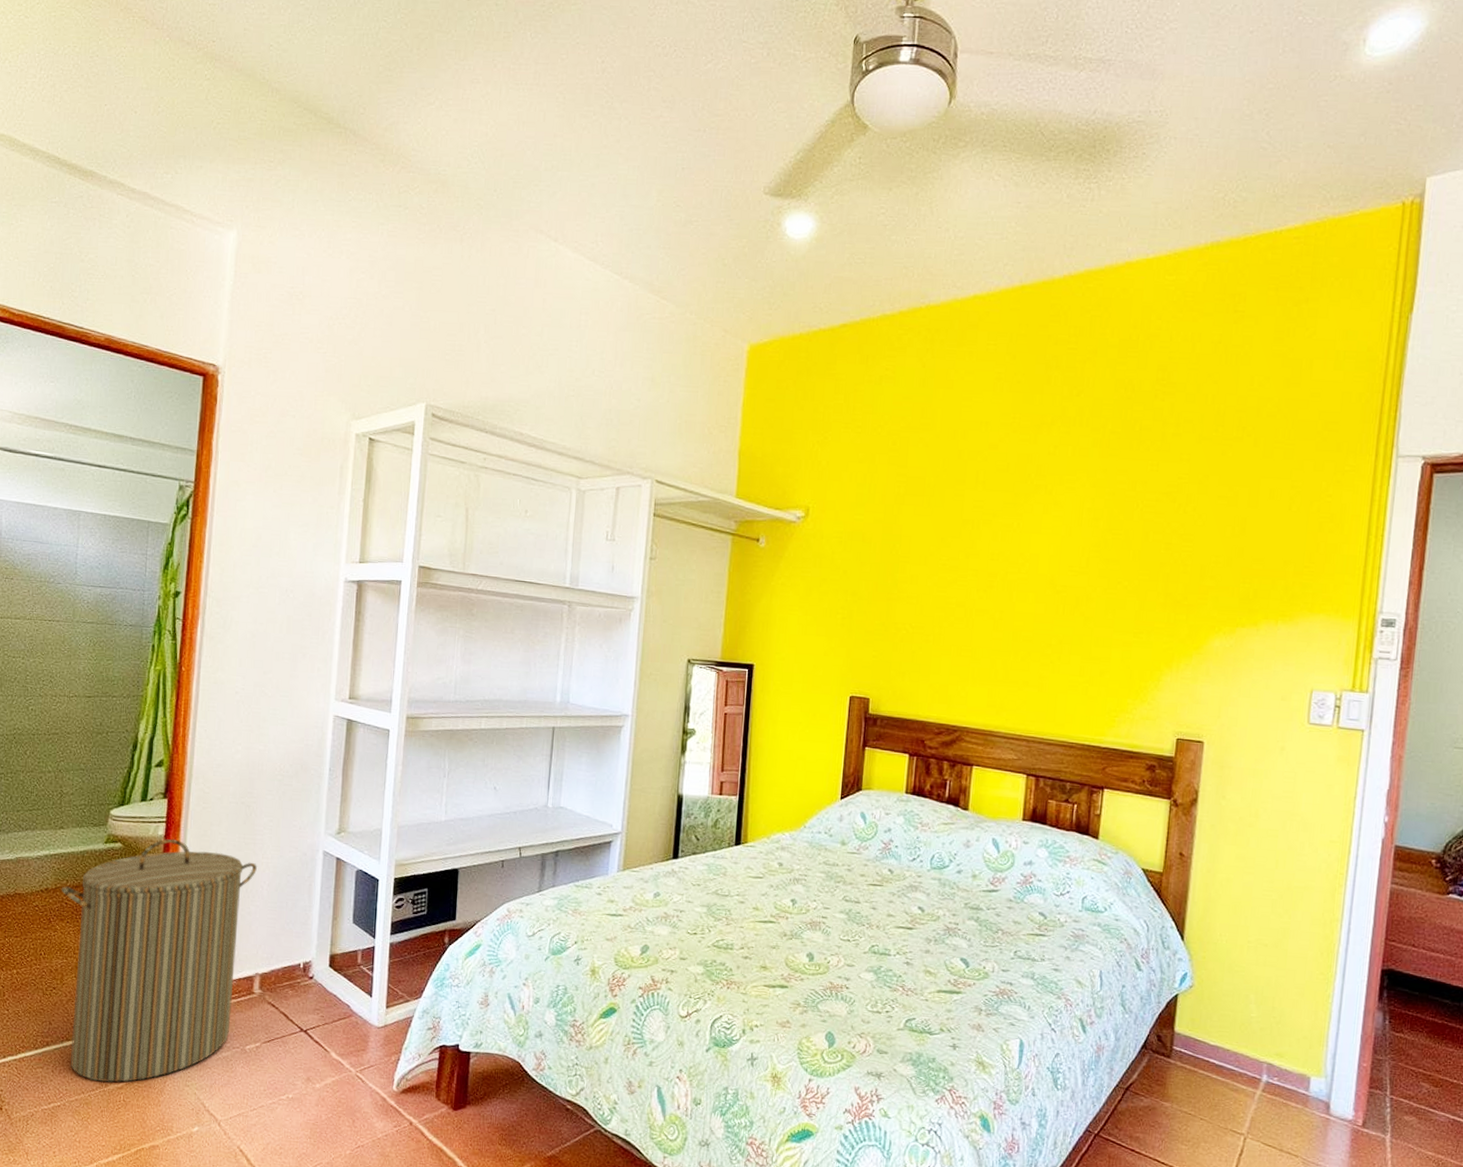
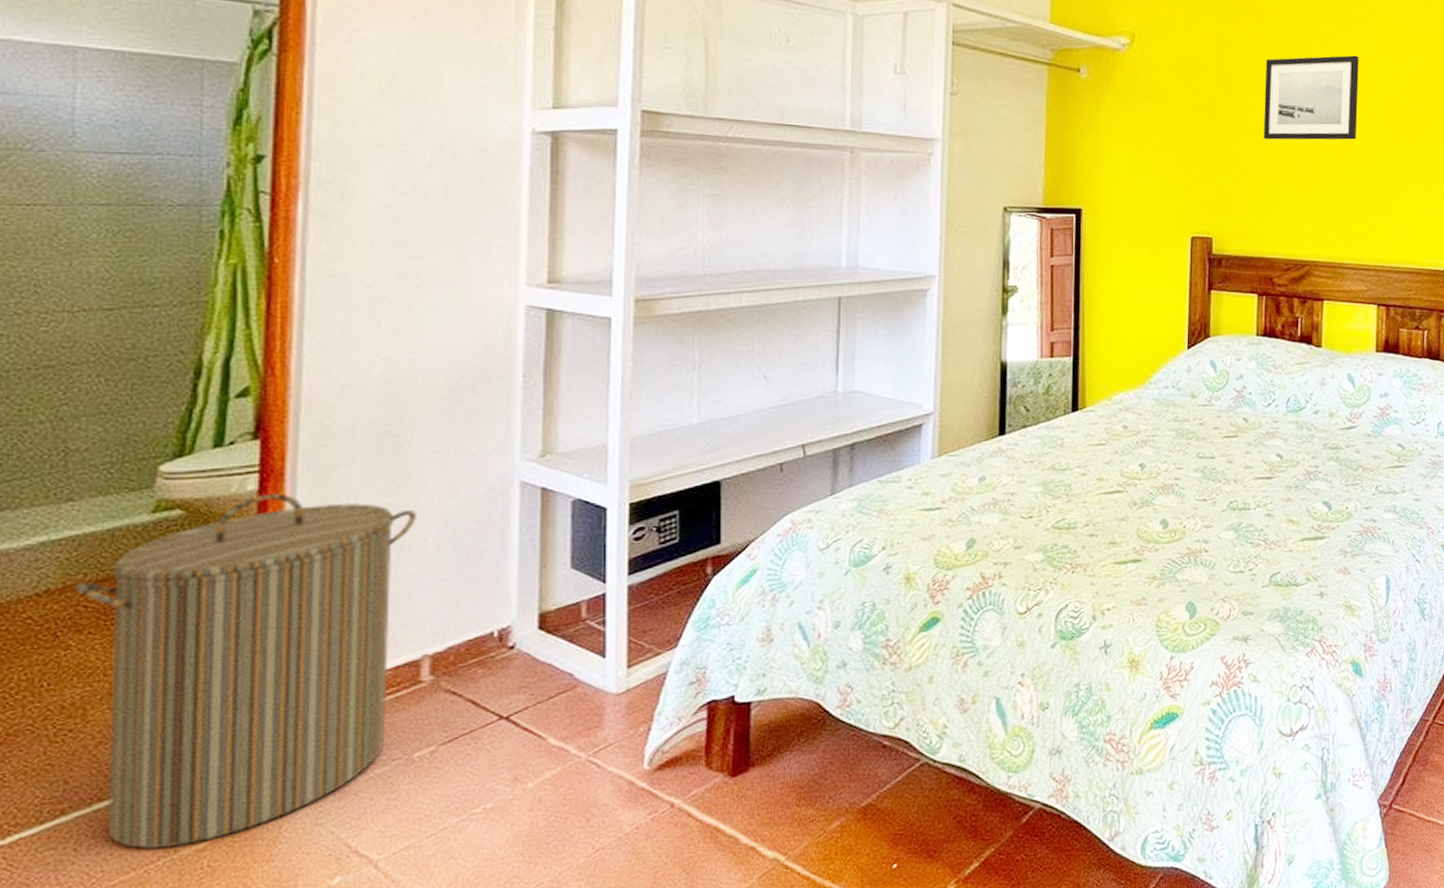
wall art: none [923,530,1023,613] -> present [1263,55,1359,140]

